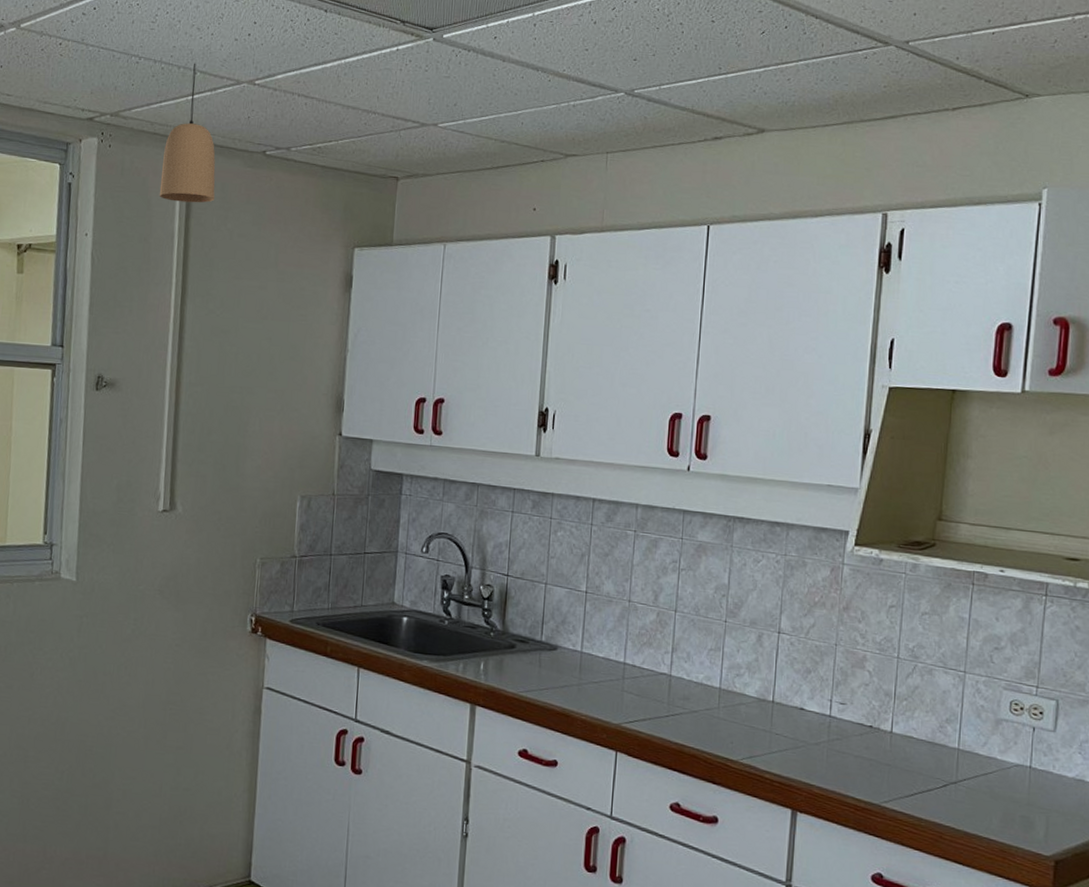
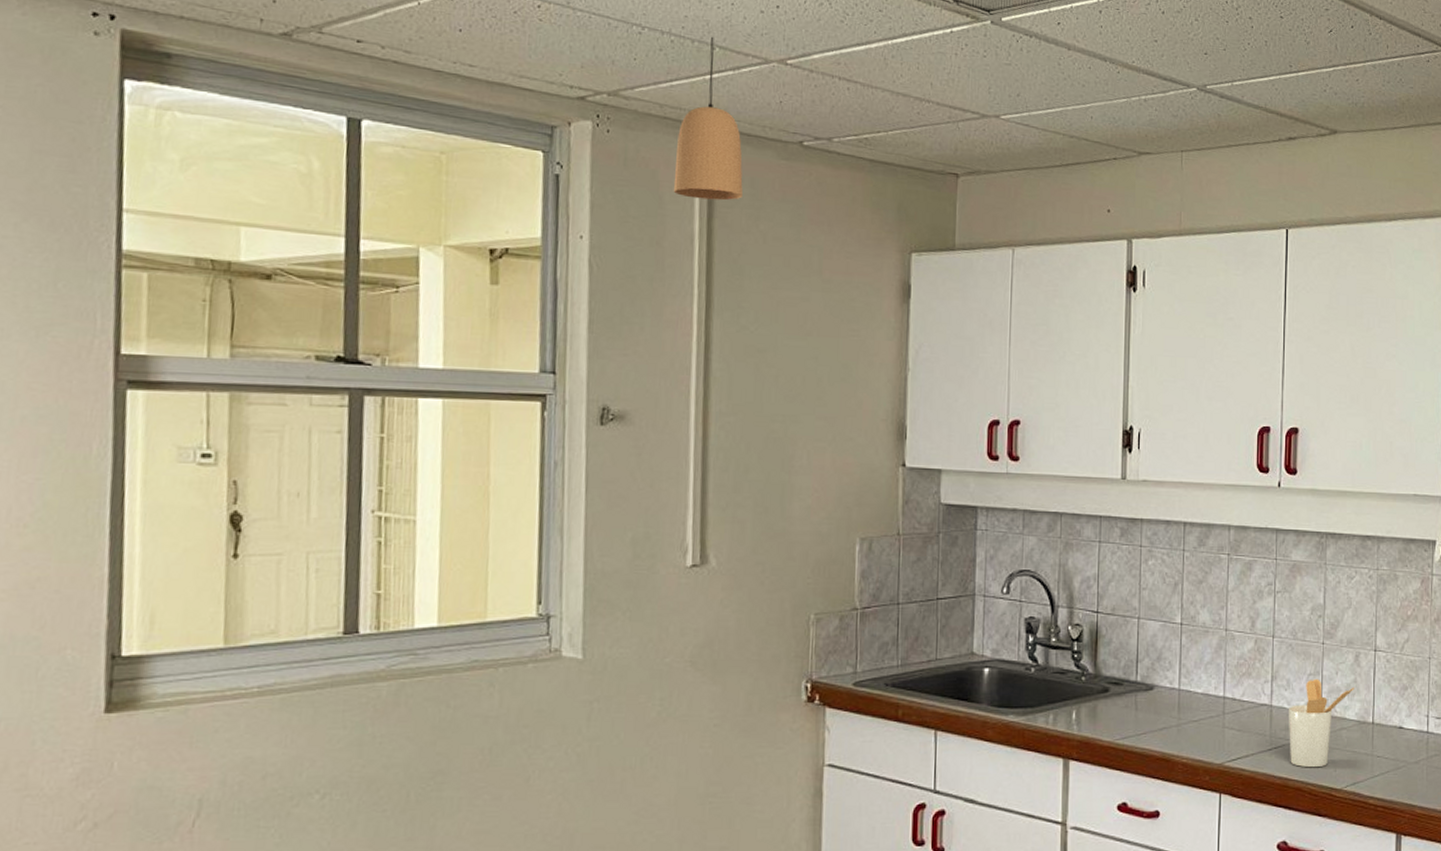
utensil holder: none [686,654,756,738] -> present [1289,678,1354,768]

